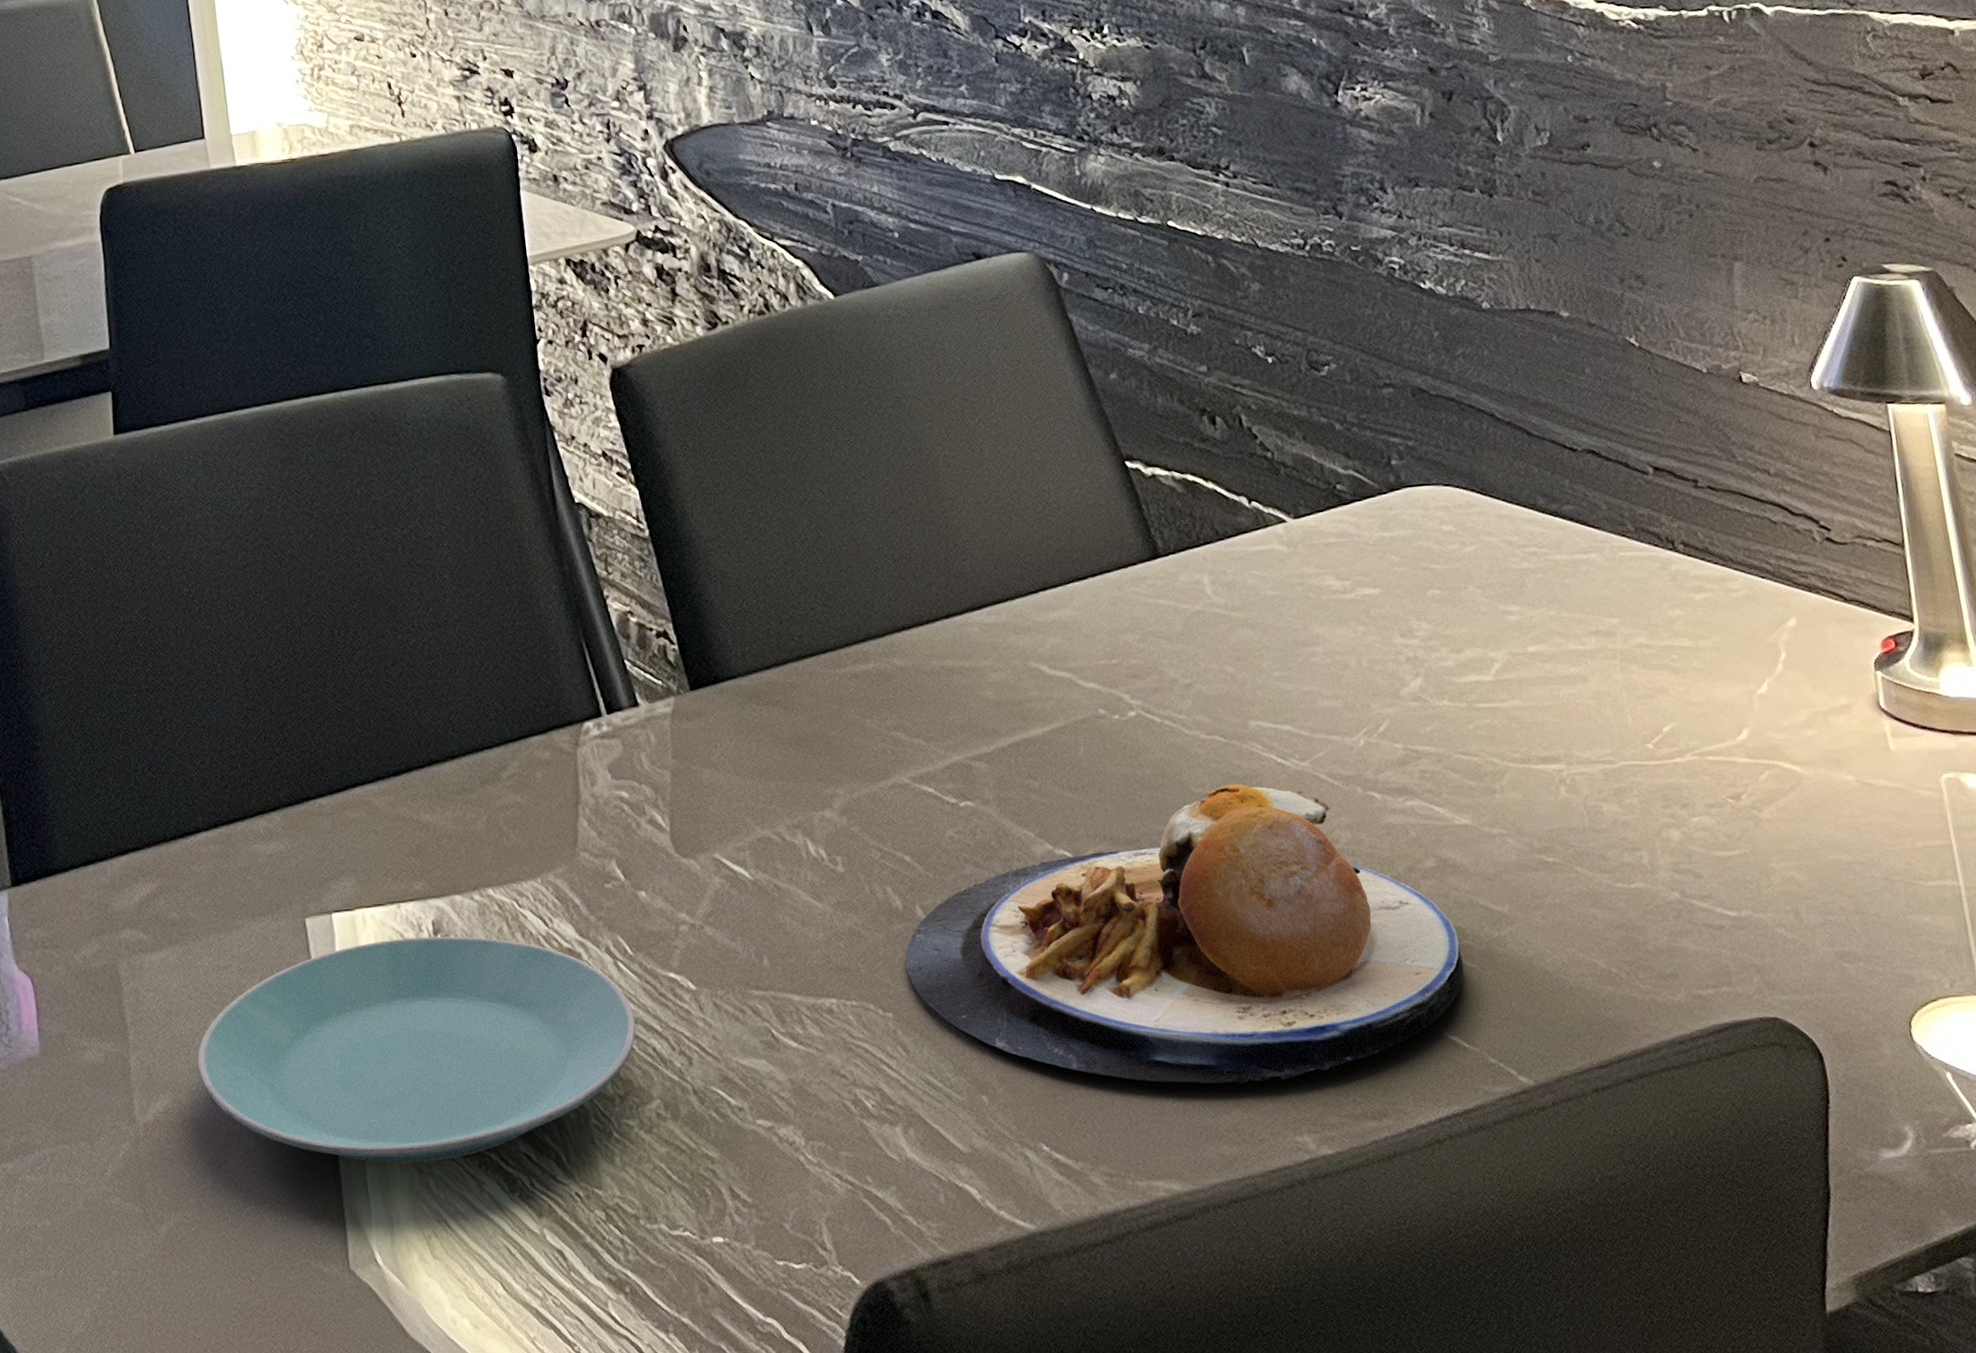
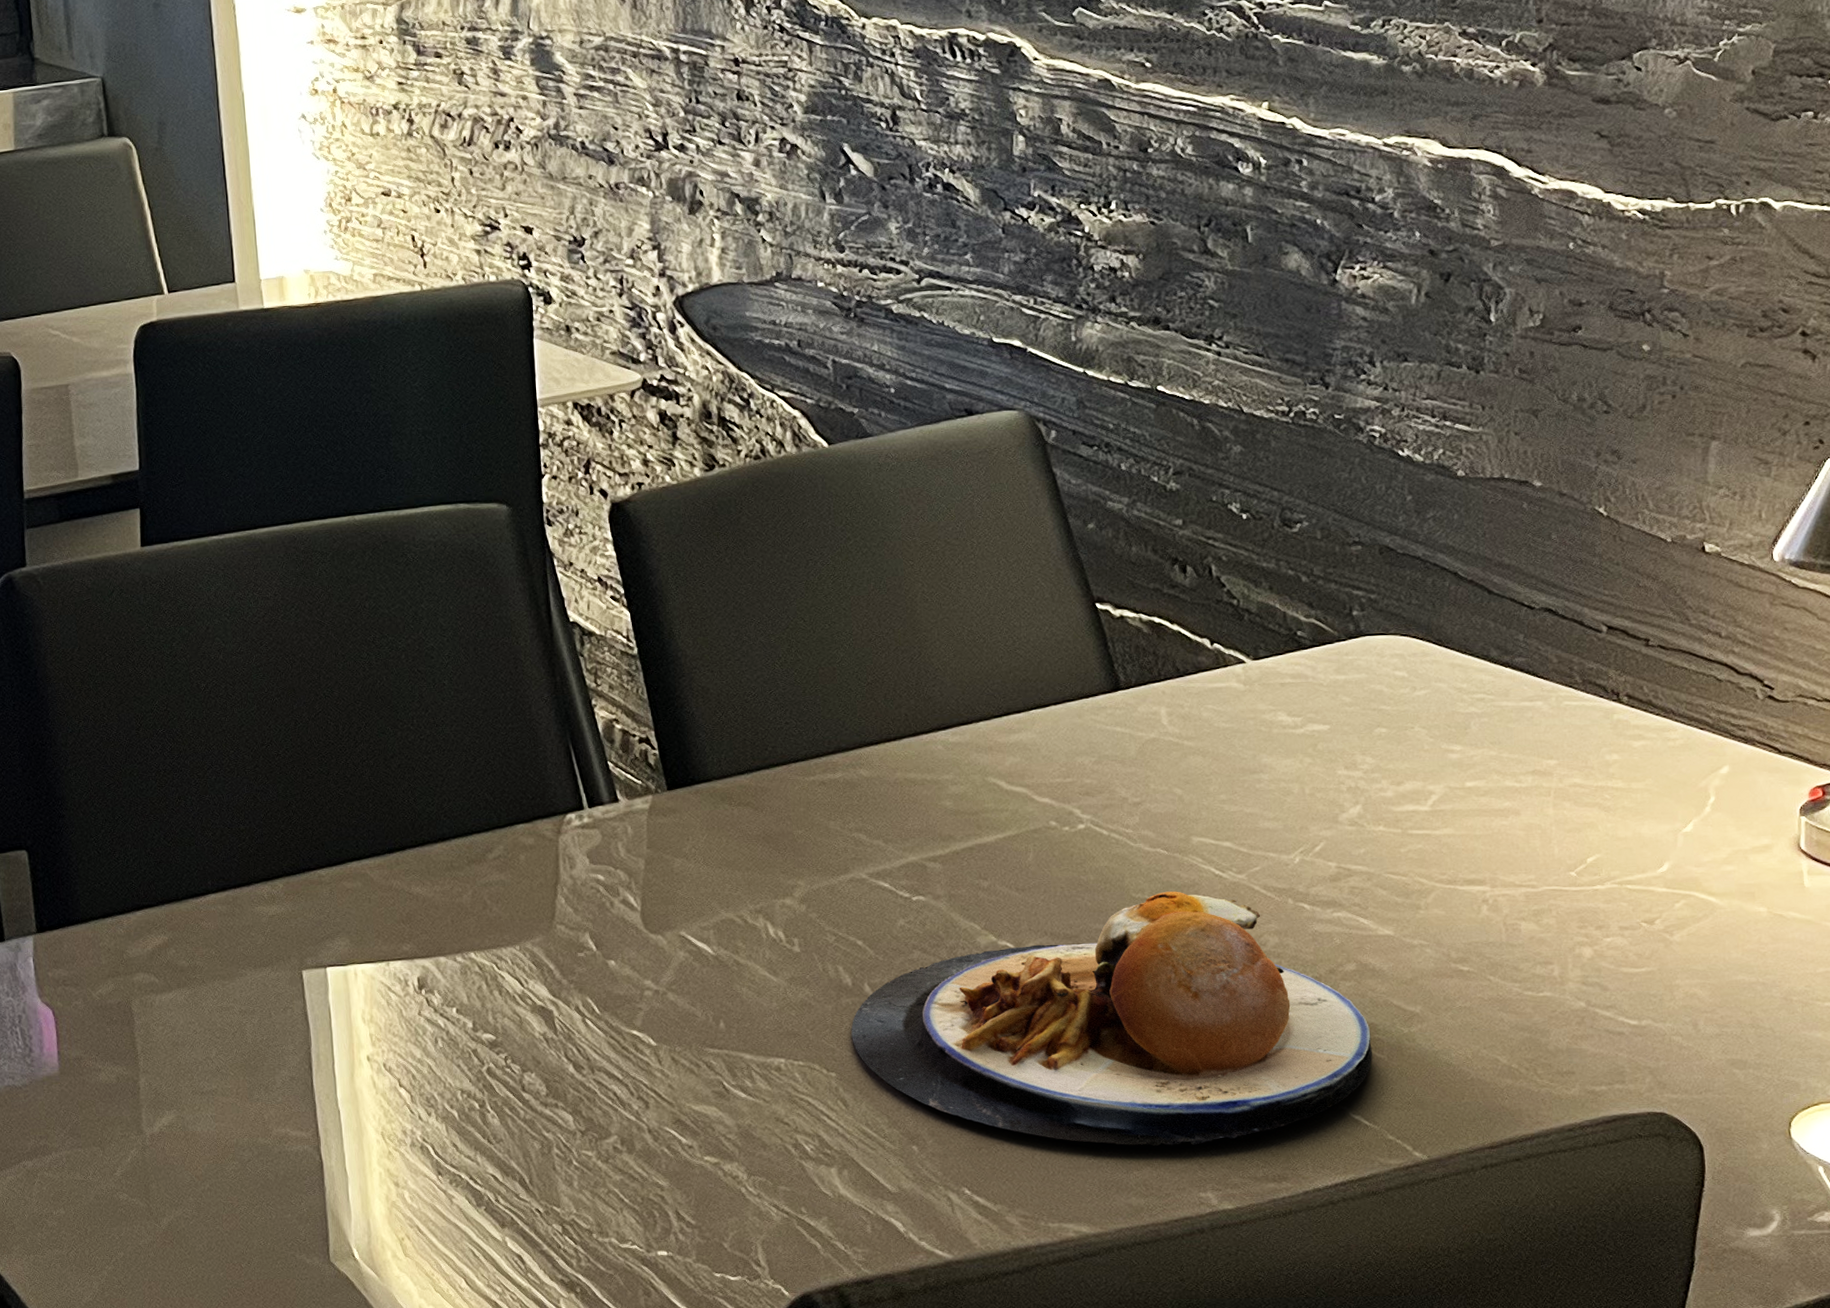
plate: present [197,936,637,1164] -> none [200,990,600,1178]

